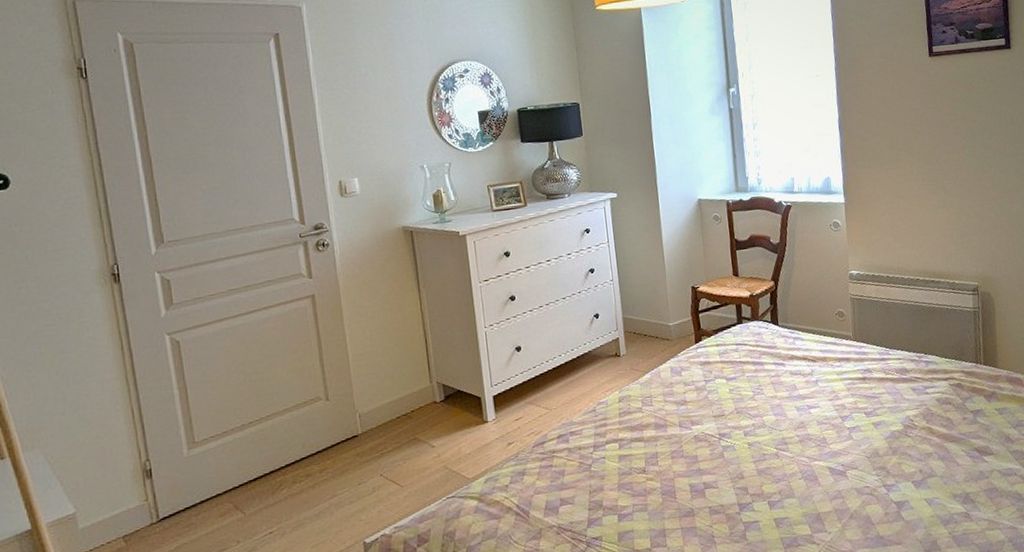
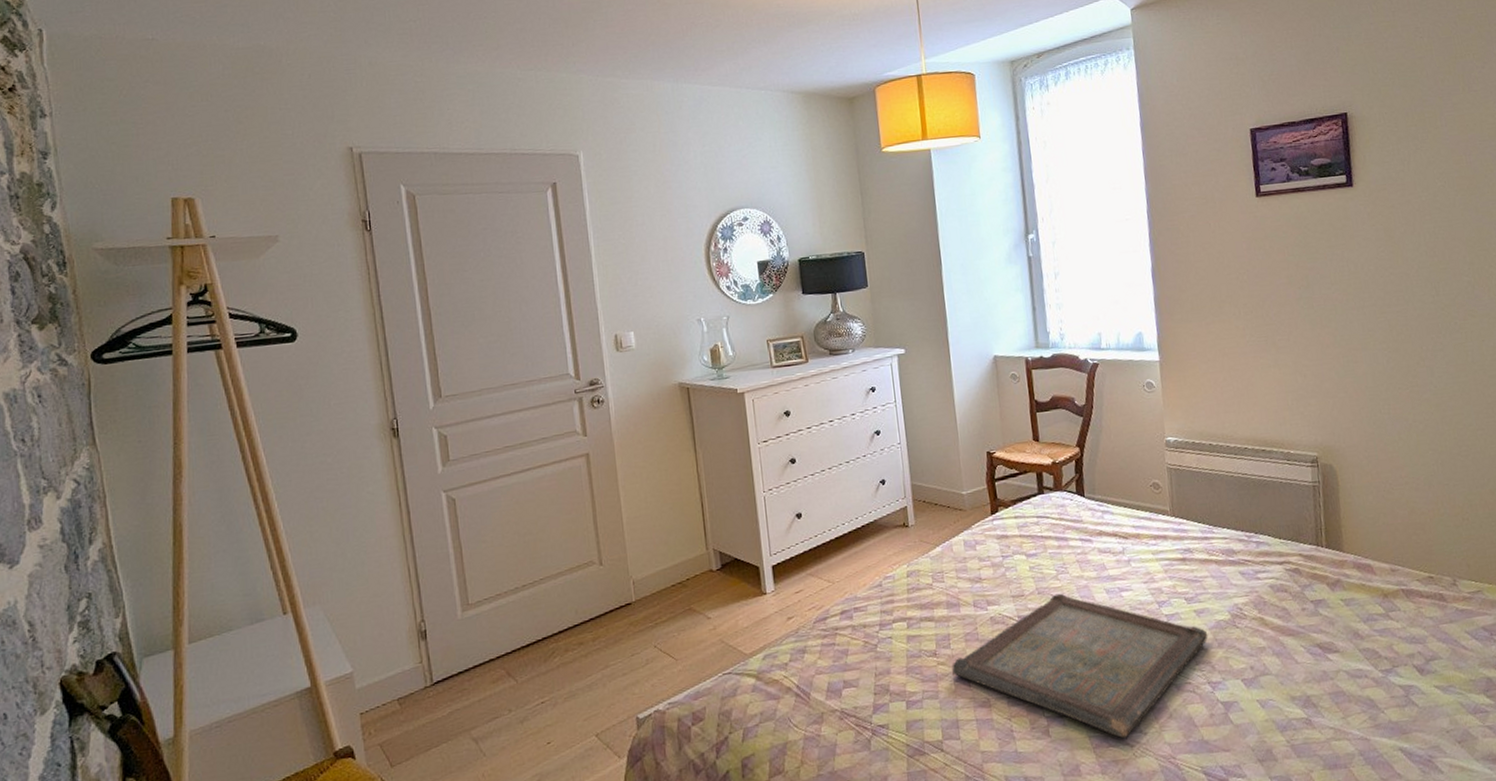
serving tray: none [659,412,884,538] -> present [952,593,1208,739]

